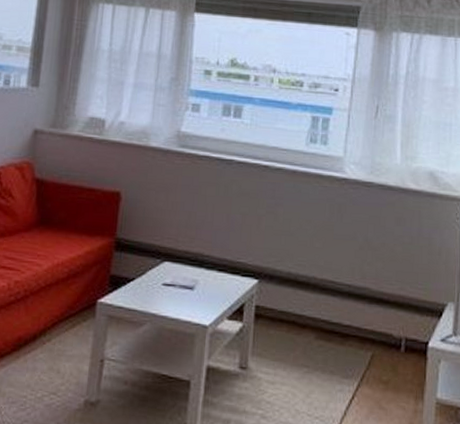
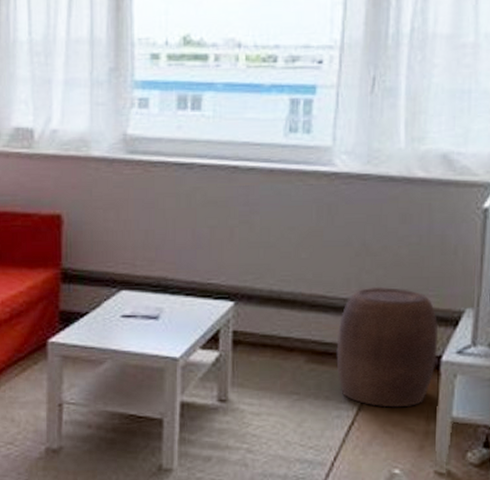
stool: none [341,277,426,387] -> present [336,286,439,408]

